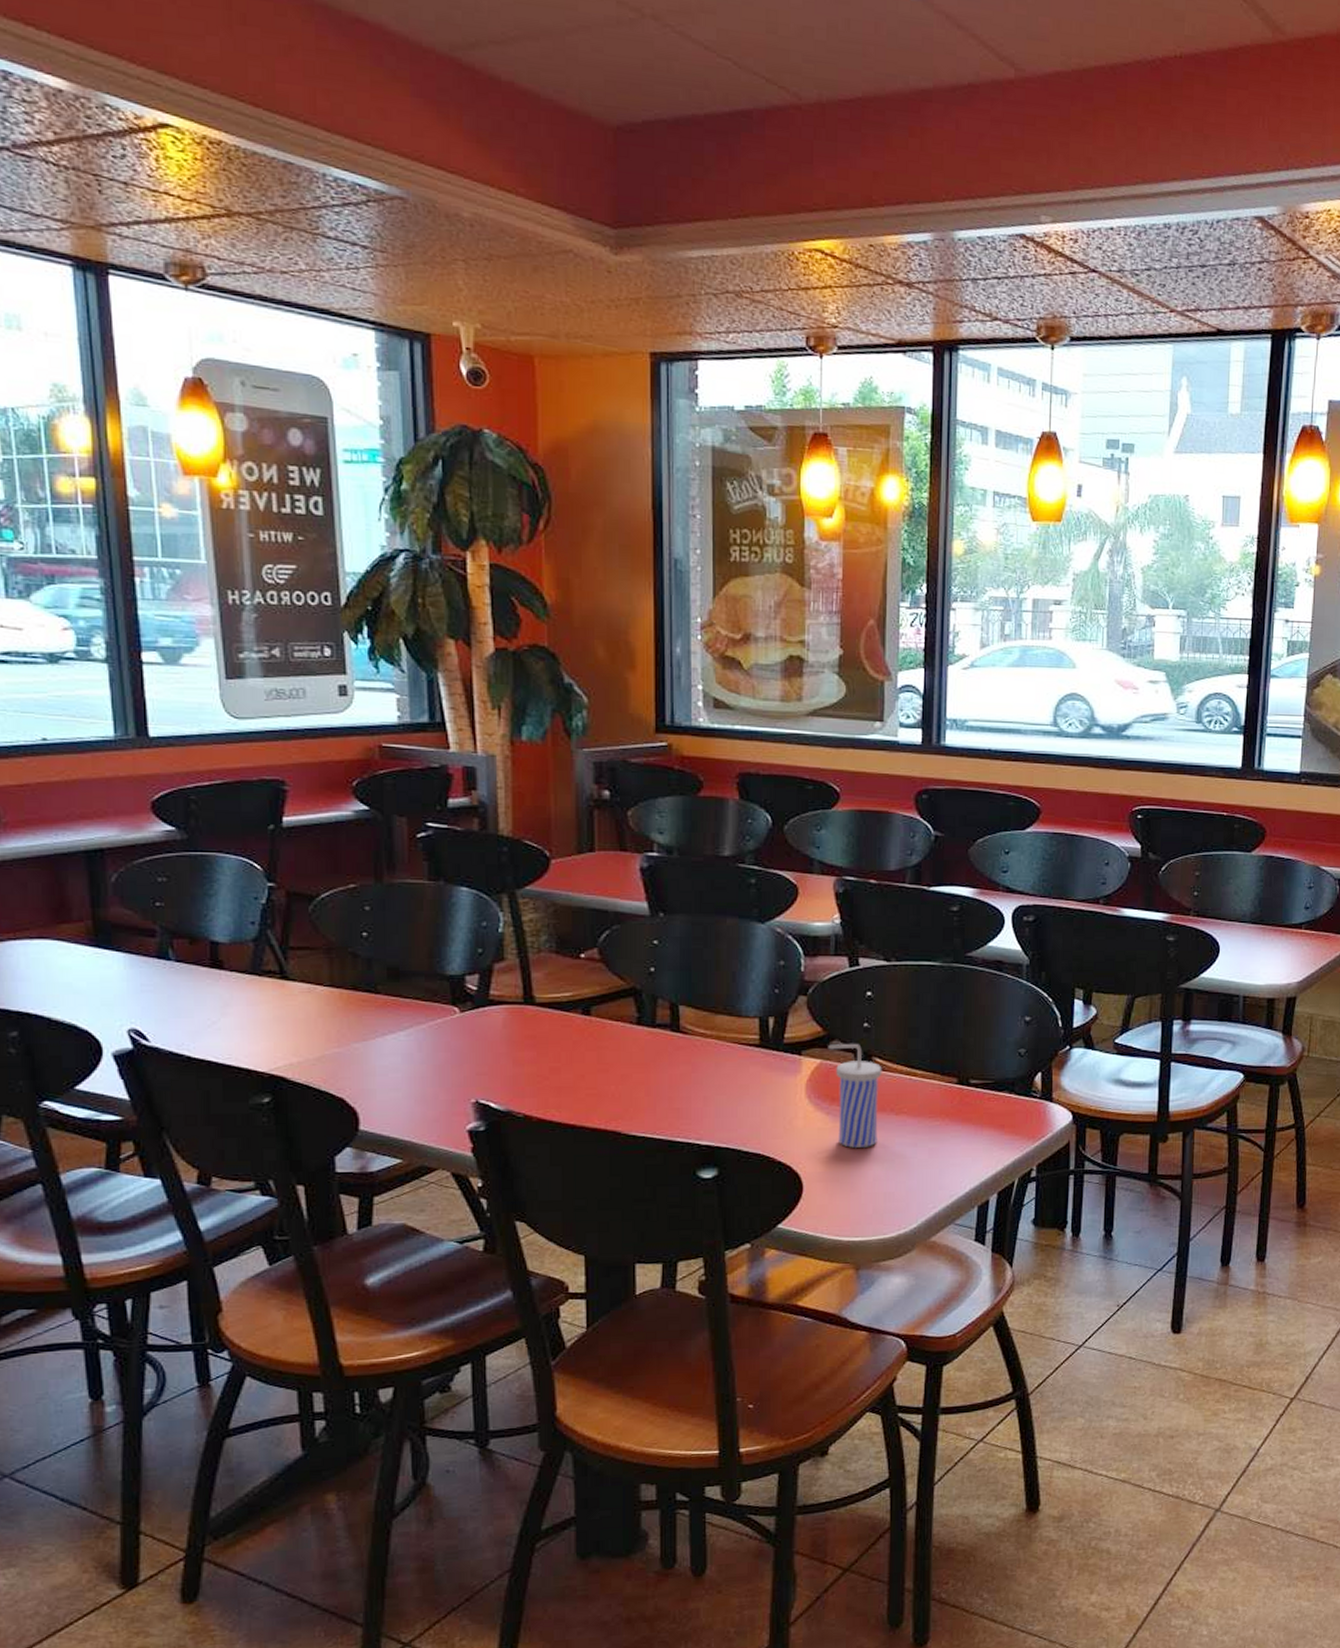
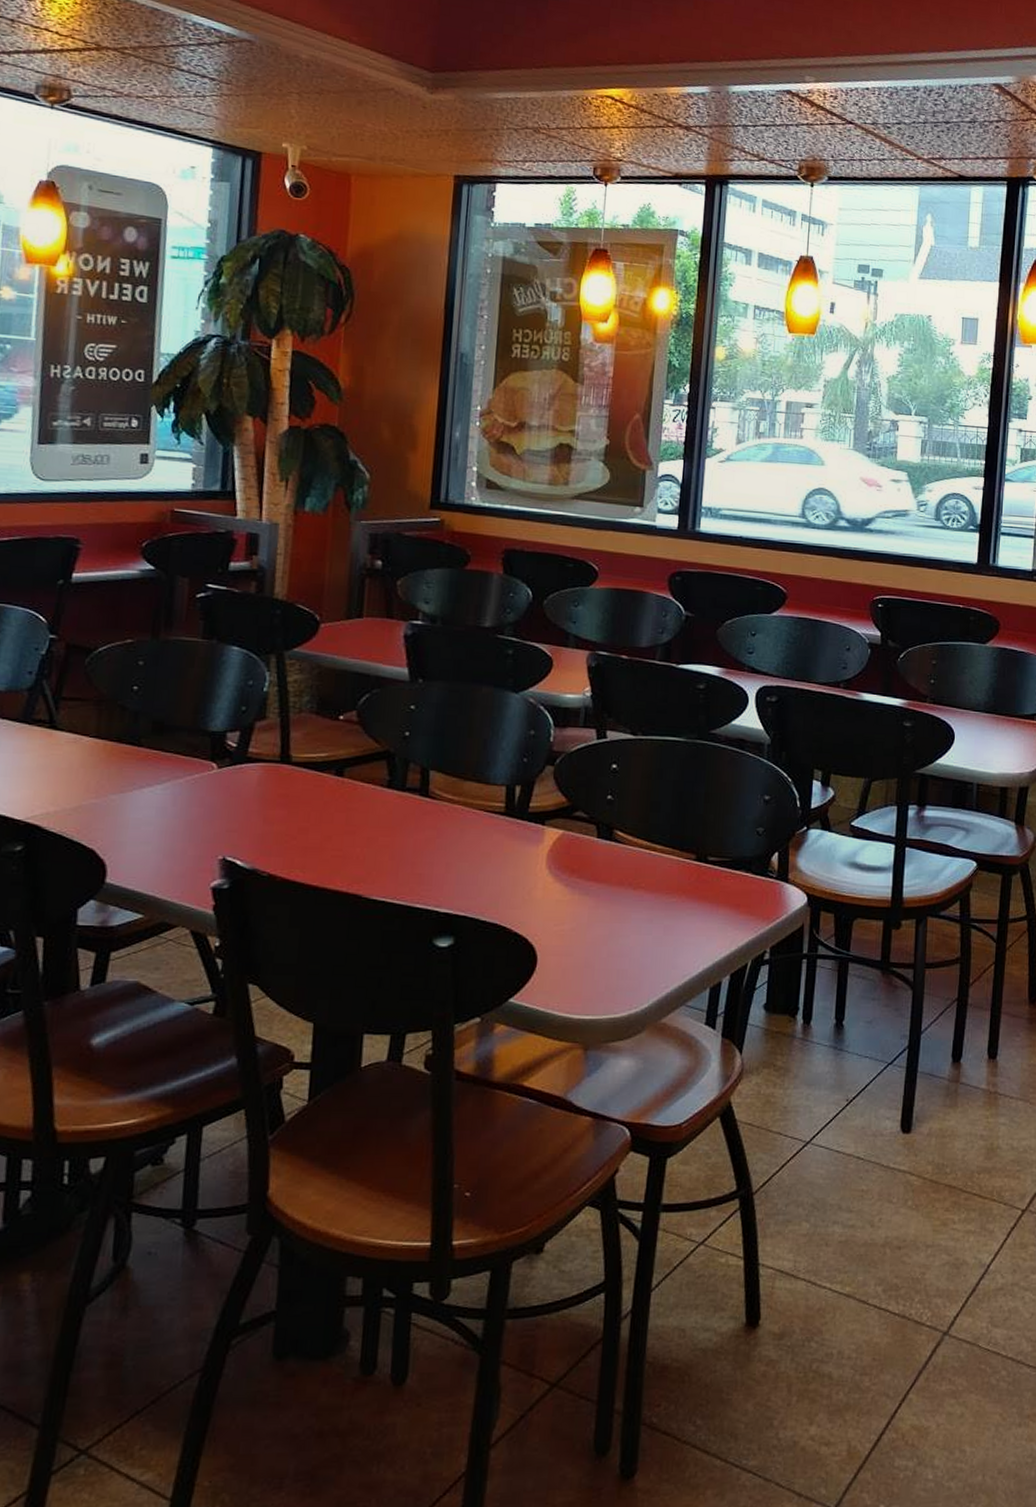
beverage cup: present [828,1044,882,1149] -> none [571,815,623,923]

